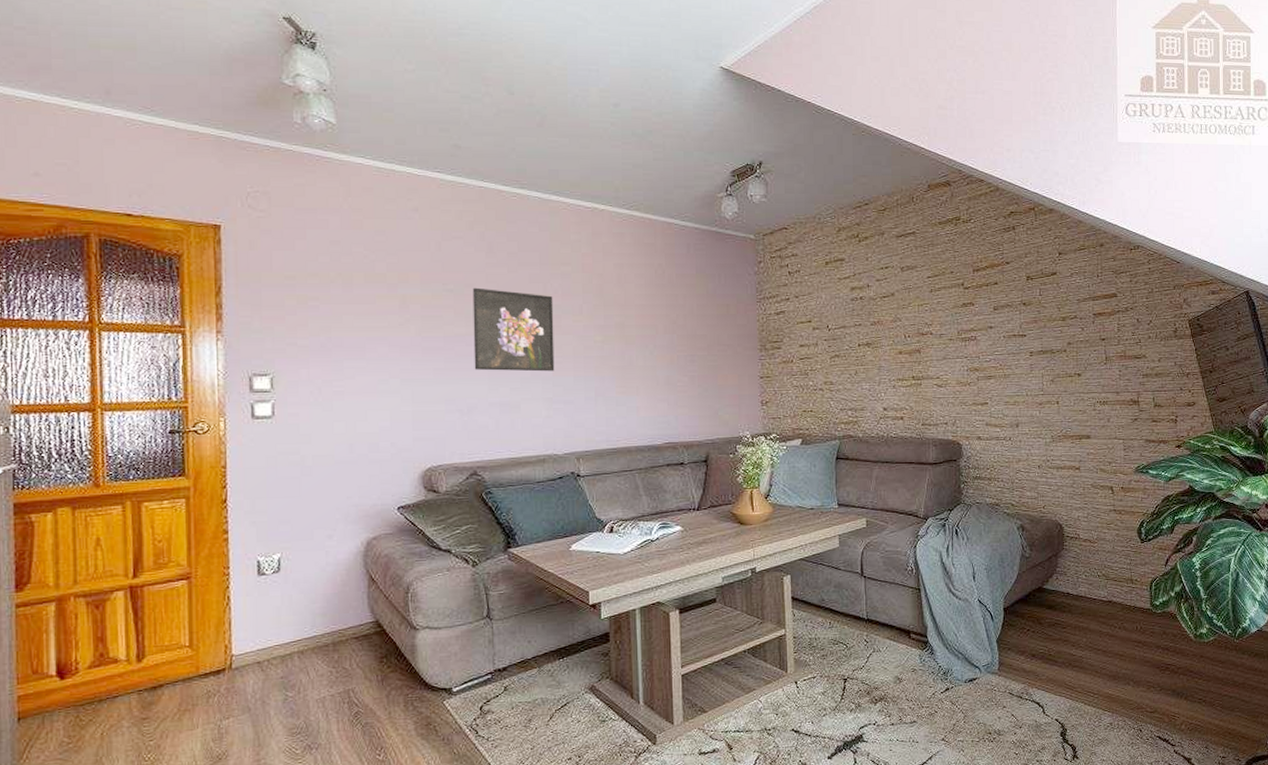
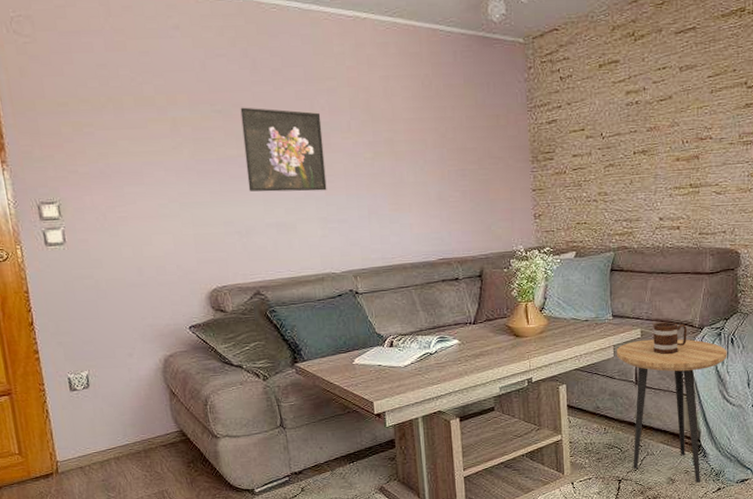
side table: none [841,529,952,682] -> present [616,339,727,483]
mug: none [878,511,912,546] -> present [653,322,687,355]

